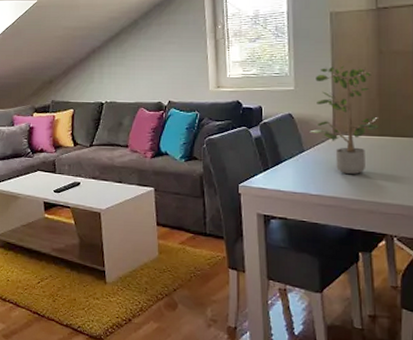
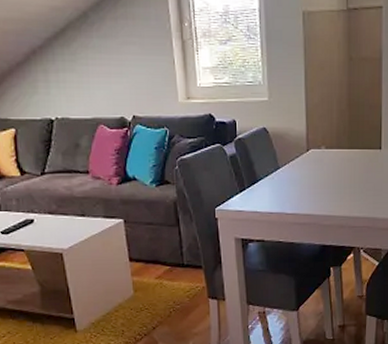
potted plant: present [309,65,379,174] -> none [284,73,349,189]

